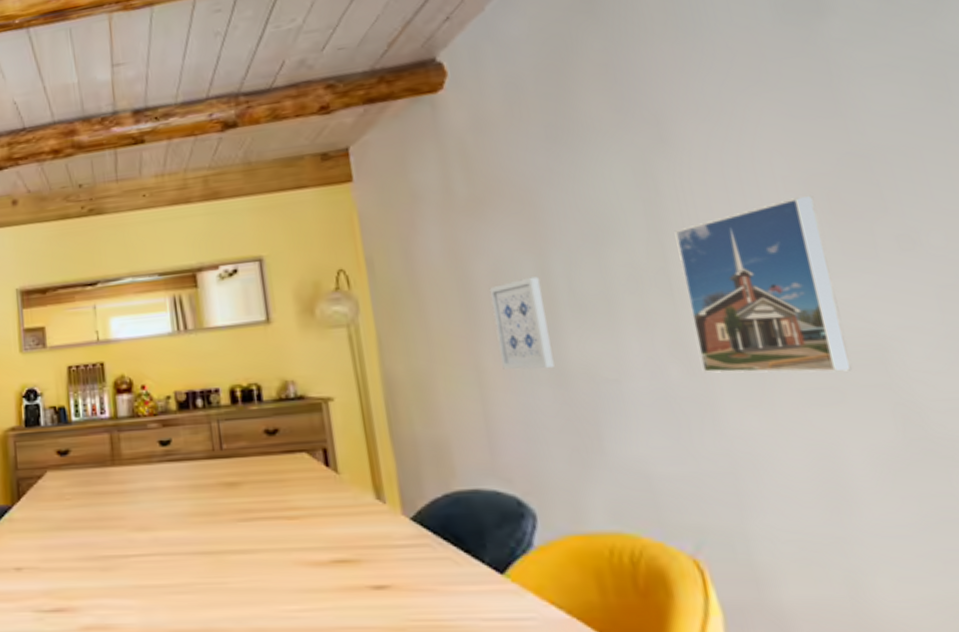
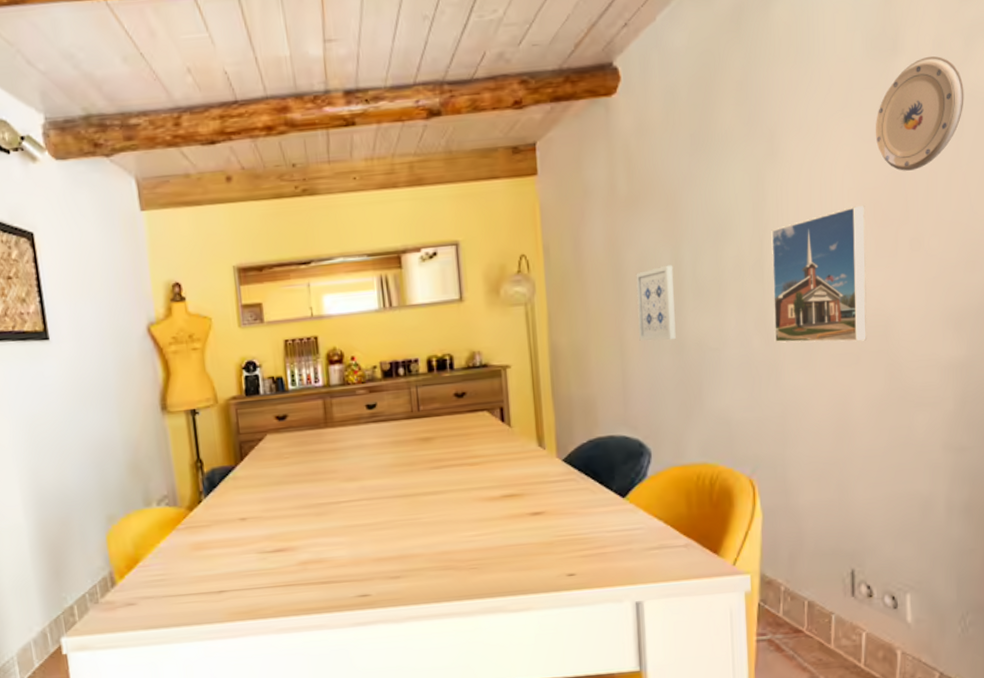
plate: none [808,12,945,151] -> present [875,56,964,171]

